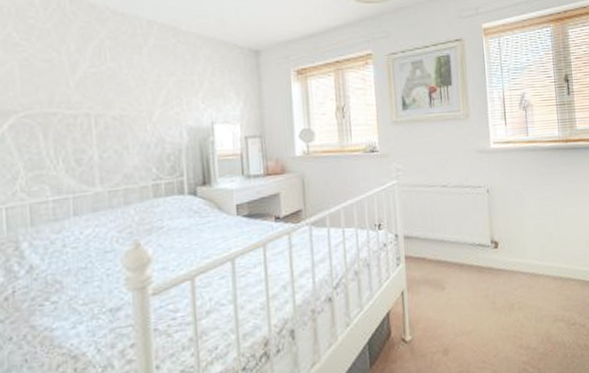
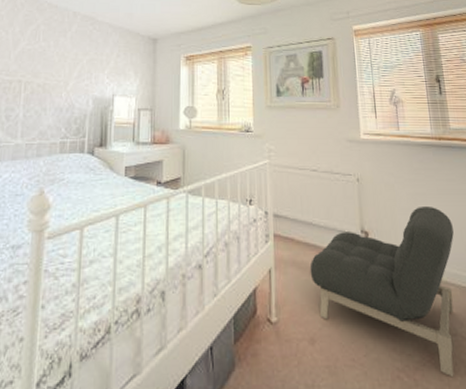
armchair: none [442,209,576,361] -> present [309,205,454,378]

